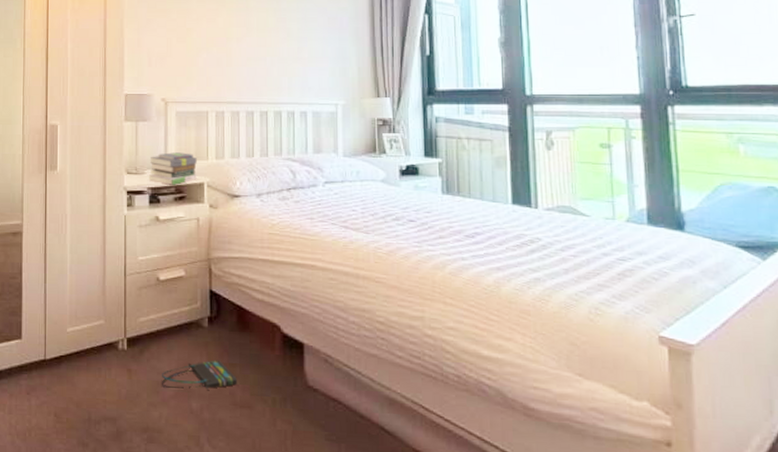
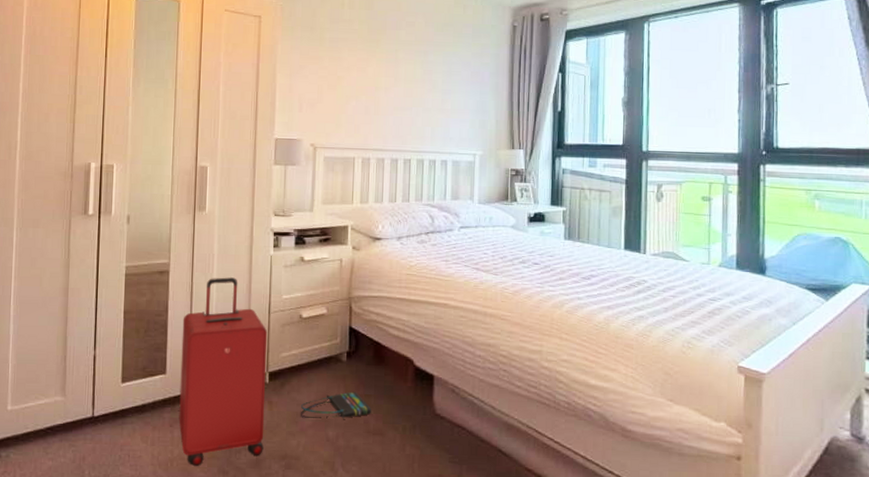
suitcase: none [36,238,124,438] -> present [179,277,268,467]
books: present [149,152,197,185] -> none [296,196,342,227]

